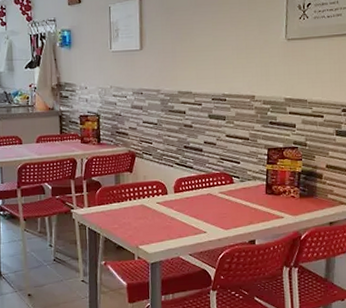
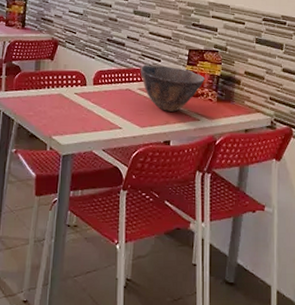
bowl: none [220,167,286,212] -> present [140,65,205,112]

